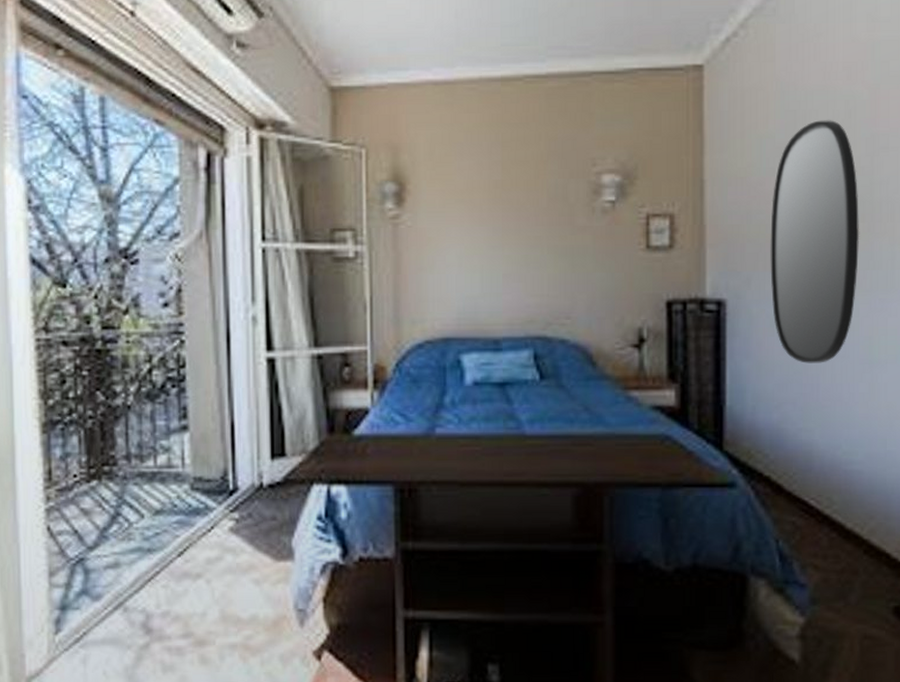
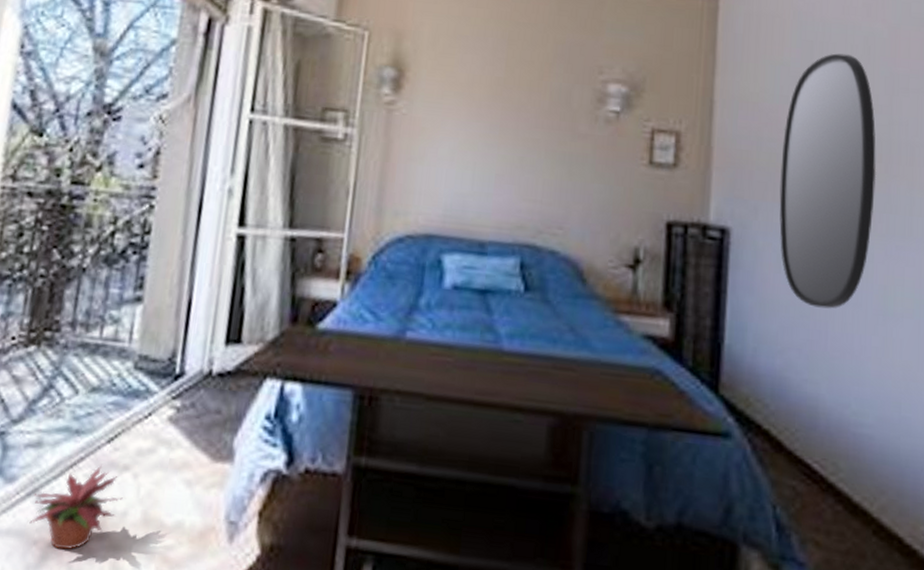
potted plant: none [120,576,200,650] -> present [29,465,123,550]

